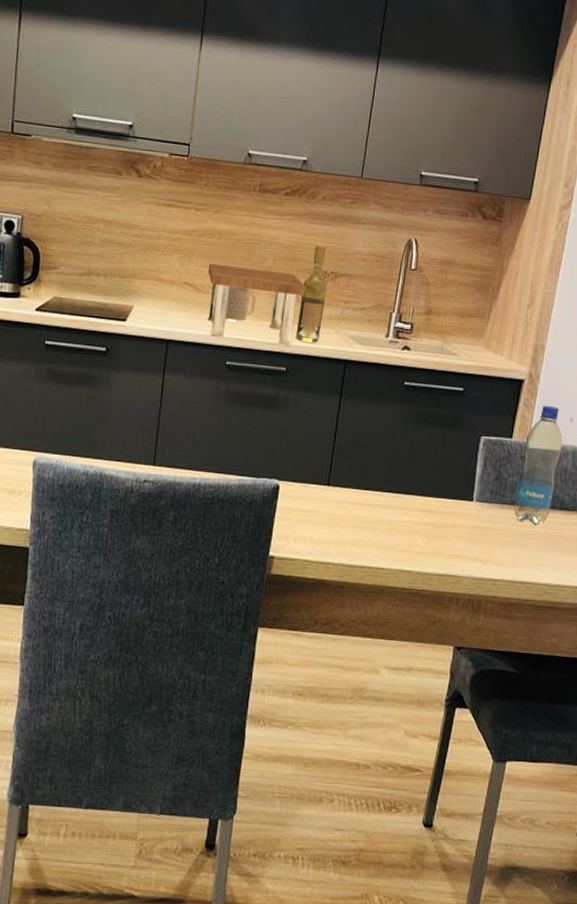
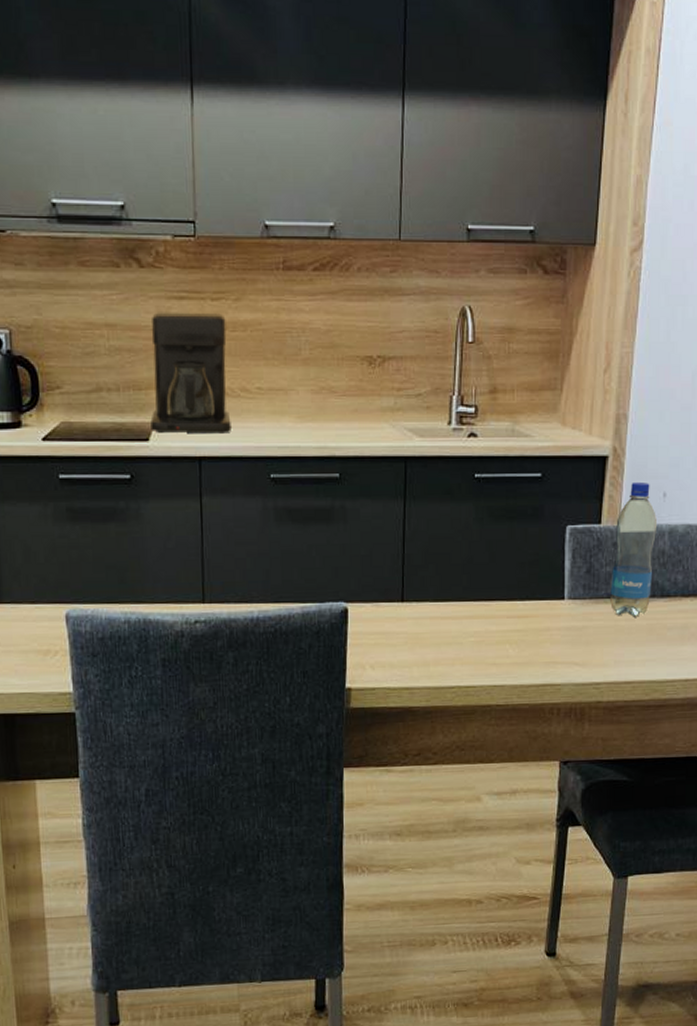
coffee maker: none [129,215,205,322] -> present [150,312,231,434]
cutting board: present [207,263,307,345] -> none [235,361,351,447]
mug: present [225,285,256,321] -> none [261,385,295,426]
bottle: present [295,246,327,344] -> none [345,327,375,442]

